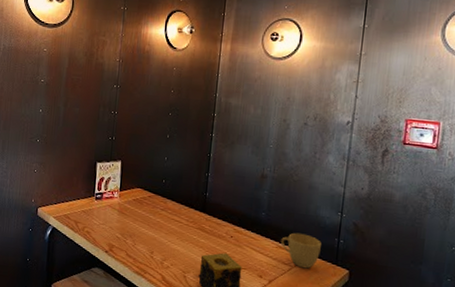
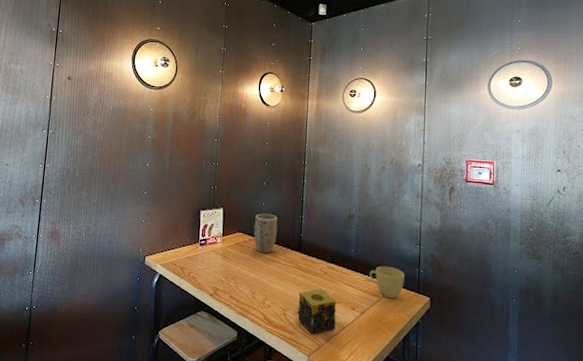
plant pot: none [153,168,181,212] -> present [253,213,278,254]

